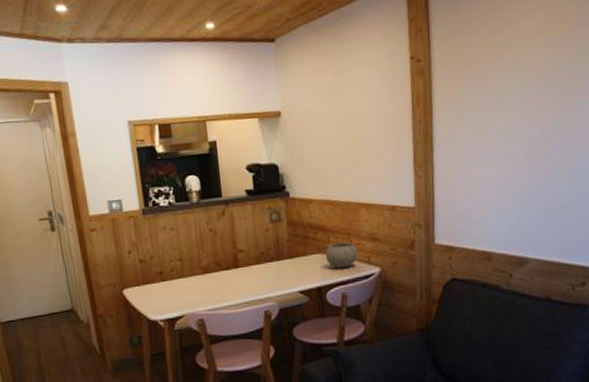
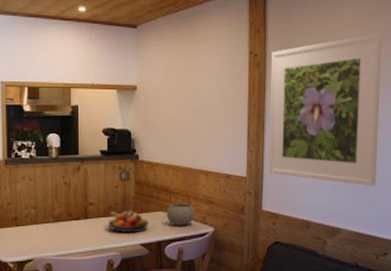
fruit bowl: none [261,254,306,281] -> present [108,210,149,233]
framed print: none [437,16,575,207] -> present [269,33,382,186]

